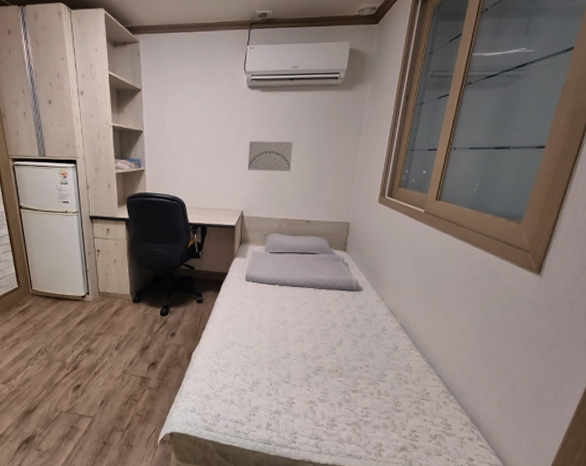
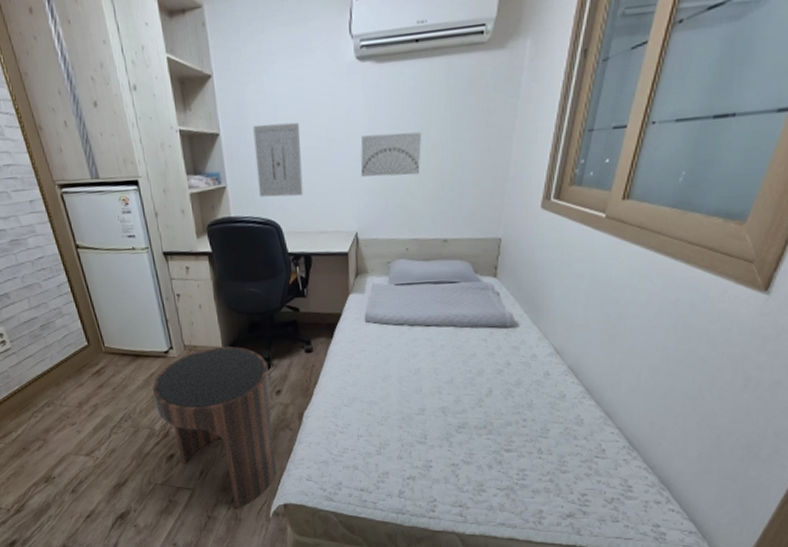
side table: none [68,295,167,437] -> present [152,346,277,510]
wall art: none [169,127,204,181] -> present [253,122,303,197]

